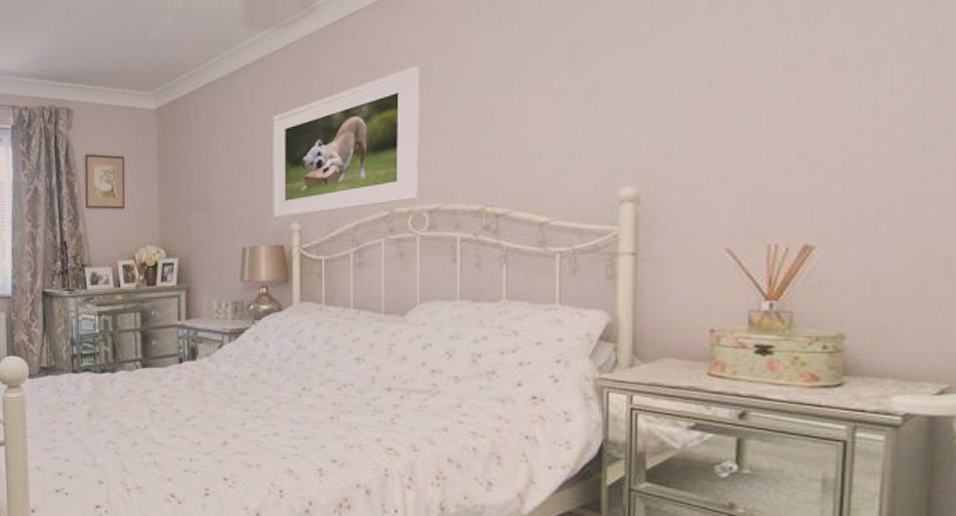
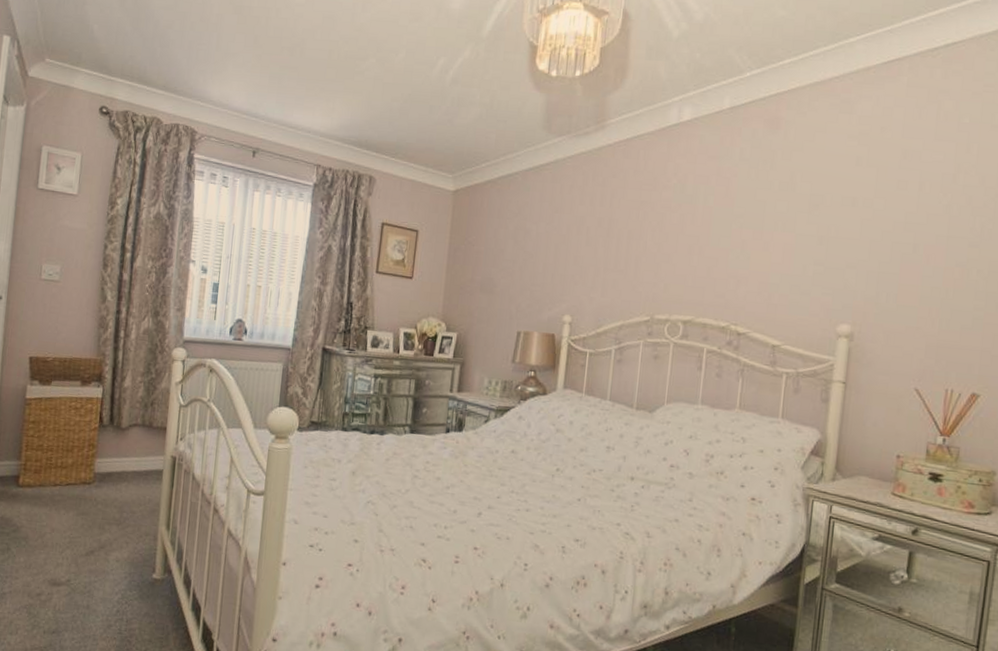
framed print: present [272,65,419,219] -> none [548,191,688,310]

